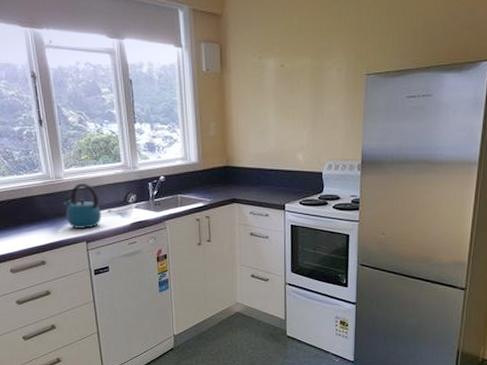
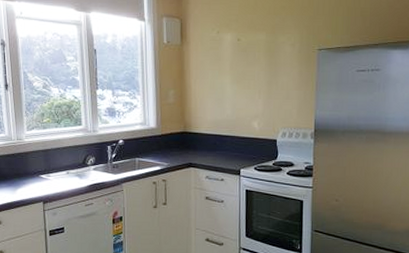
kettle: present [62,182,101,230] -> none [22,144,60,190]

